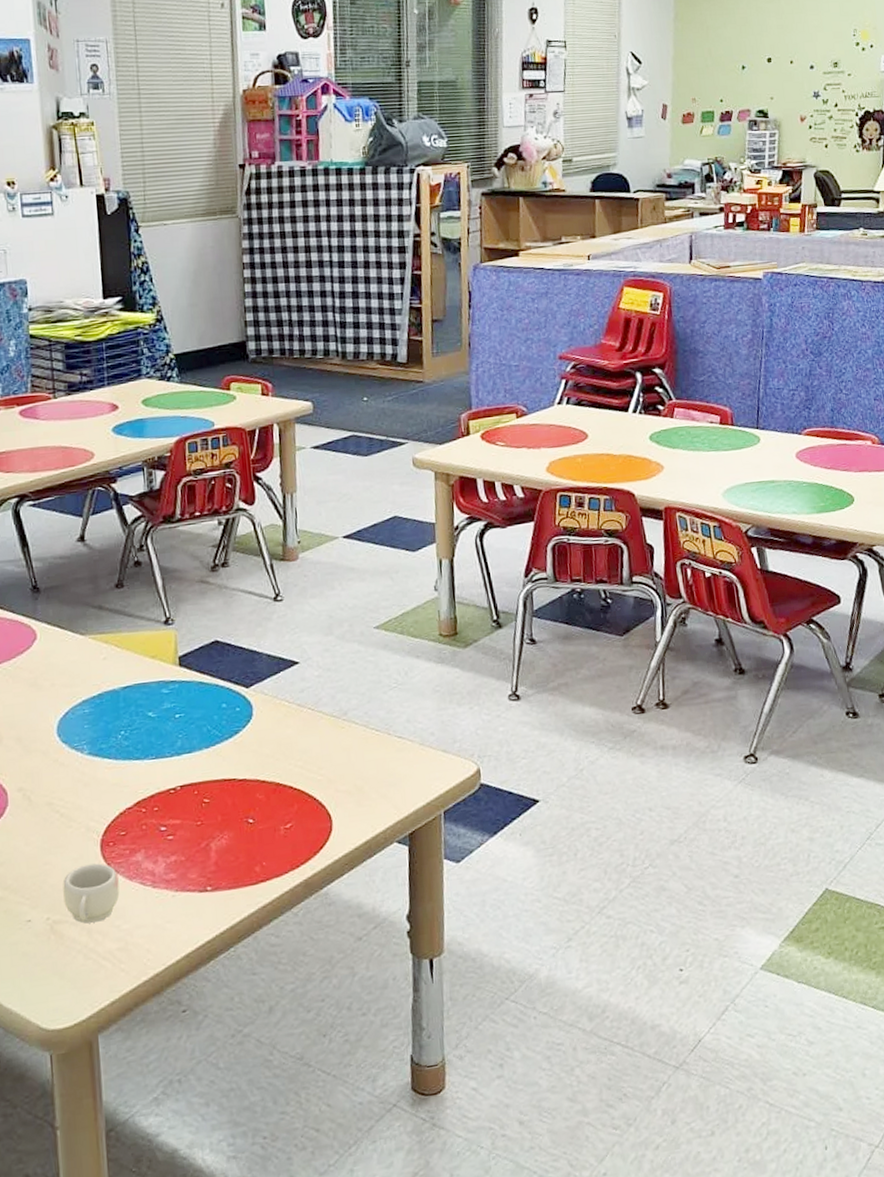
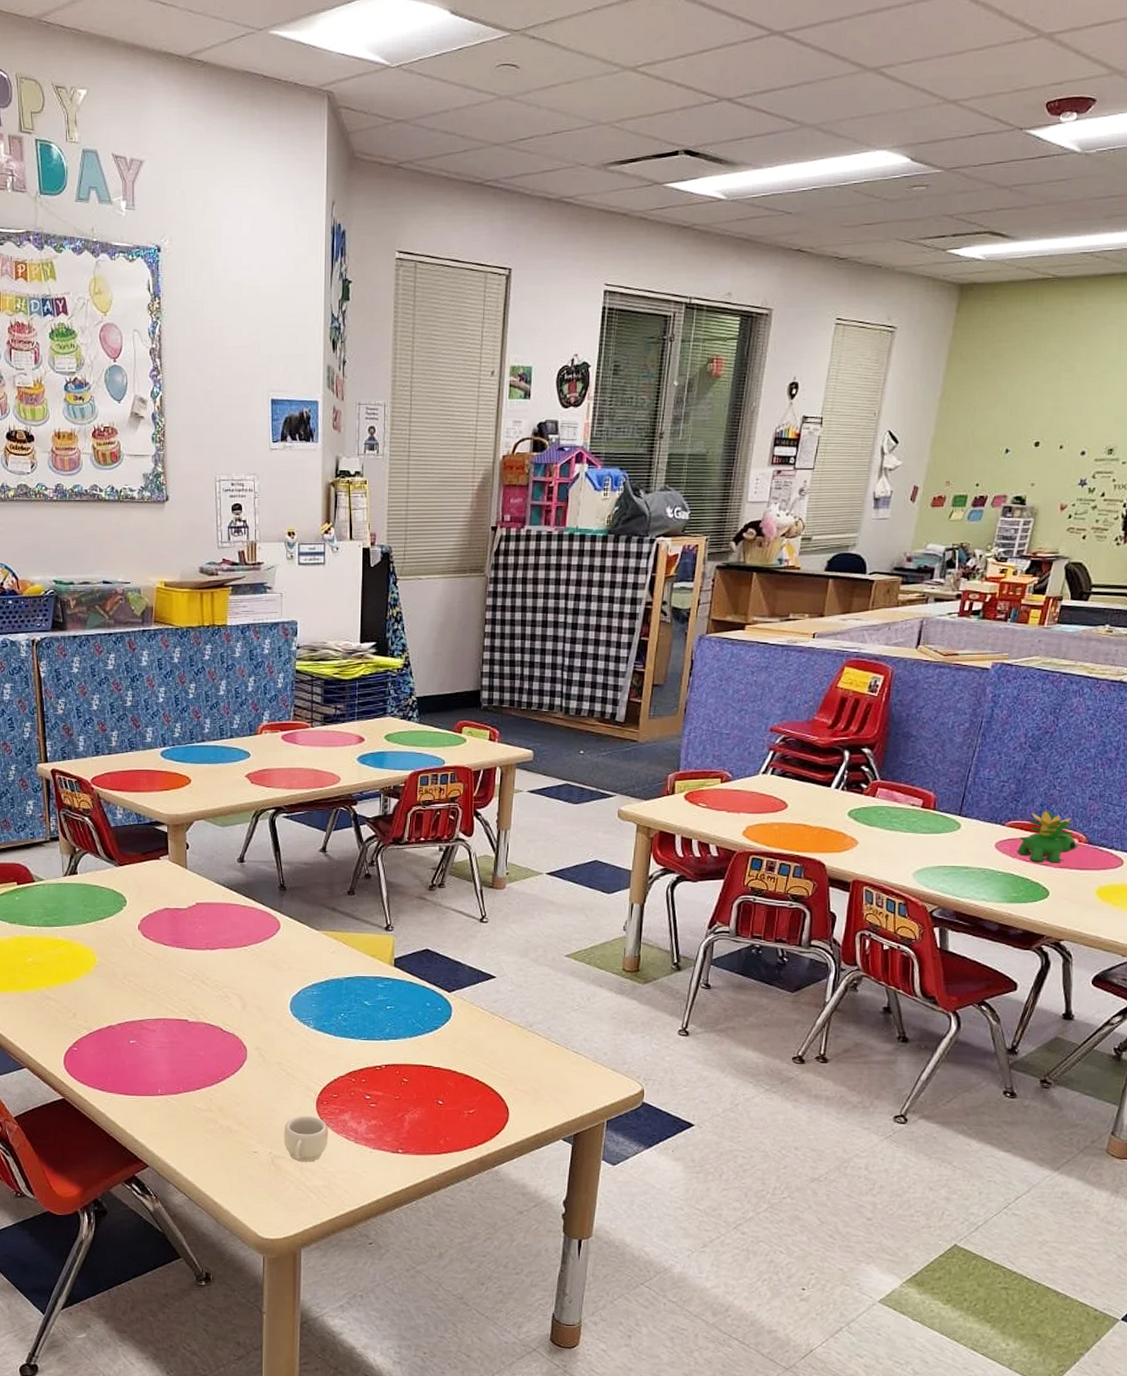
toy dinosaur: none [817,415,873,469] -> present [1017,810,1078,863]

